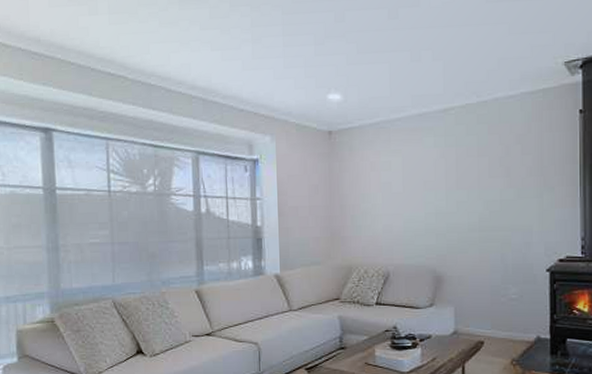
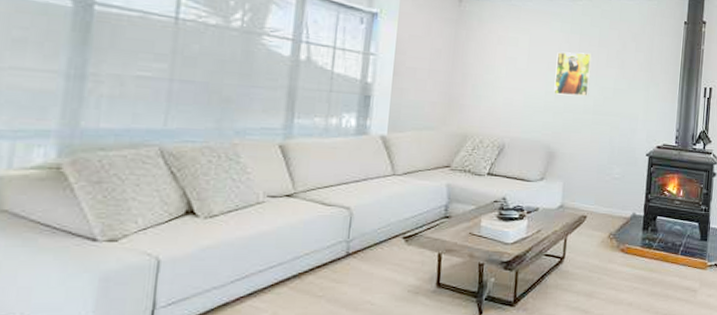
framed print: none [433,166,473,215] -> present [554,52,592,96]

